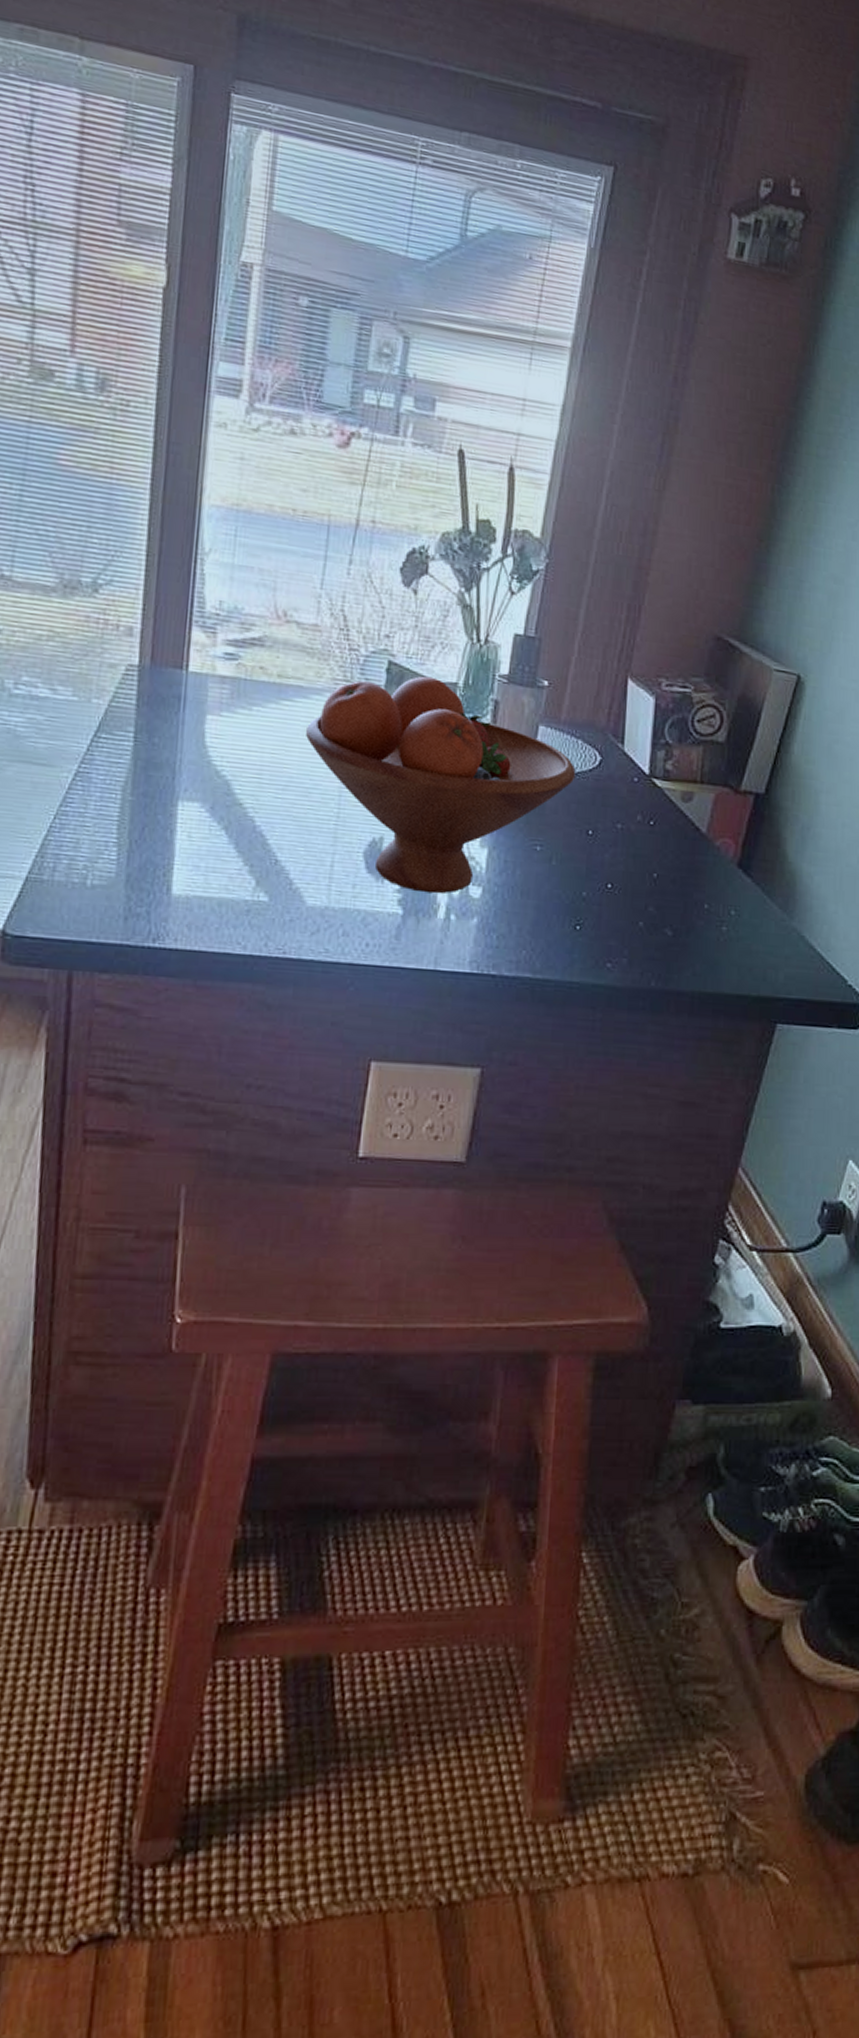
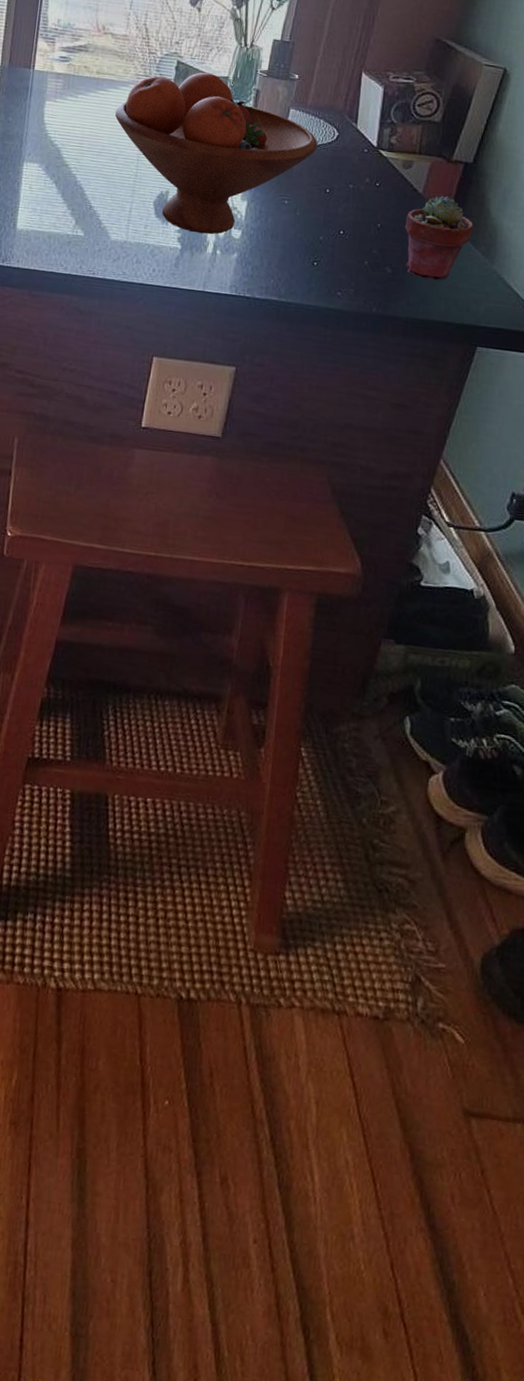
potted succulent: none [687,835,768,942] -> present [405,195,474,280]

